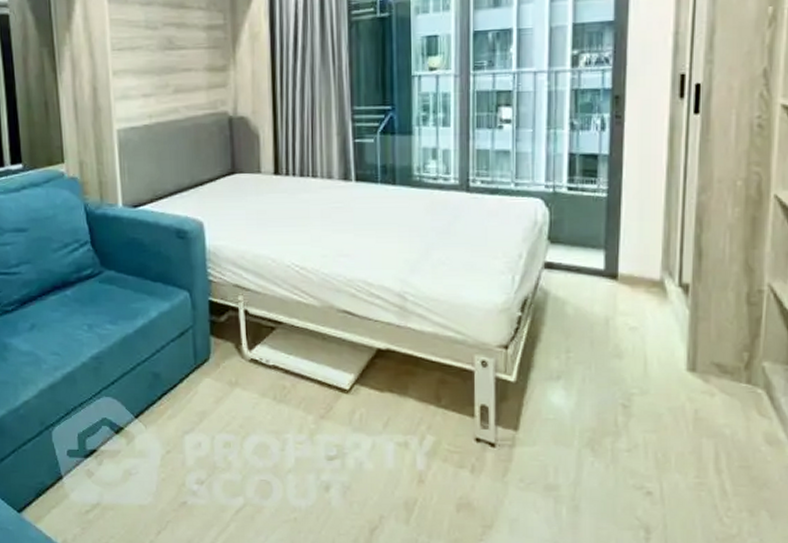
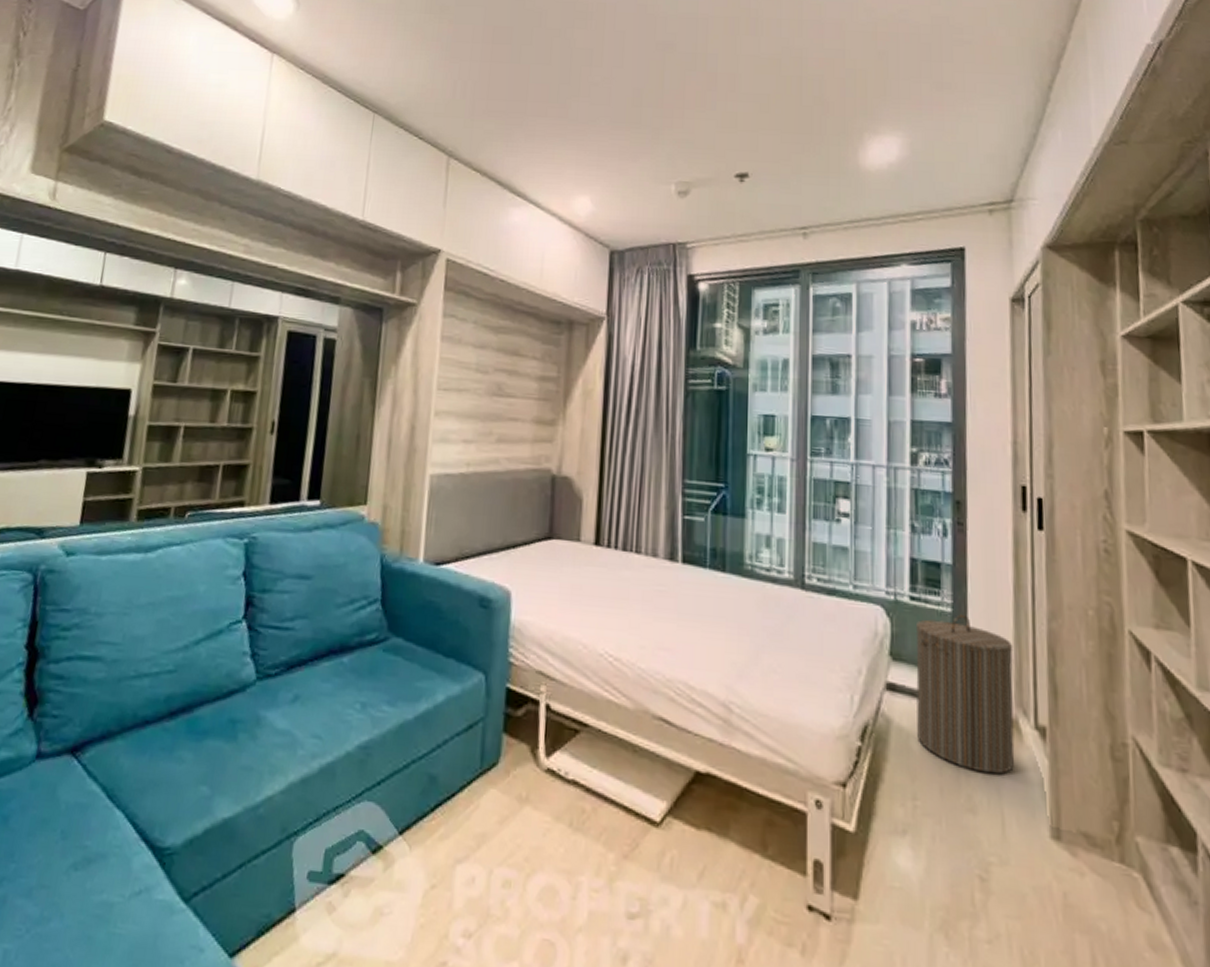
laundry hamper: none [572,197,663,326] -> present [916,614,1015,774]

